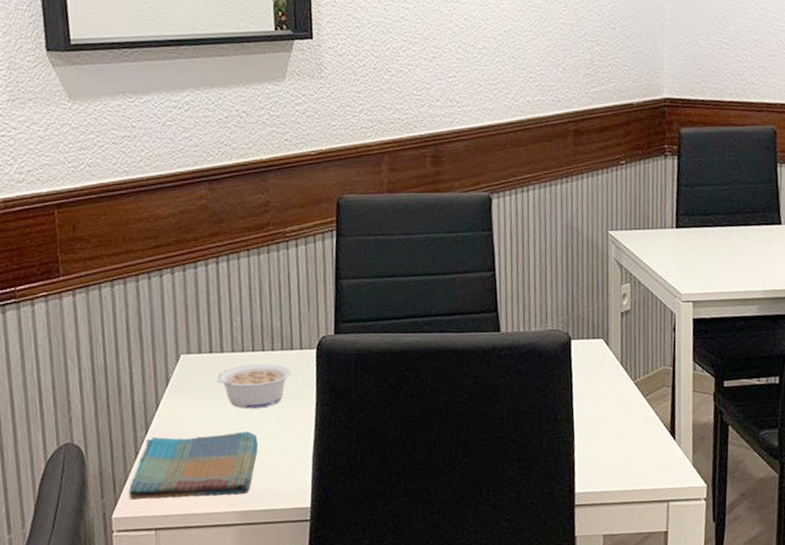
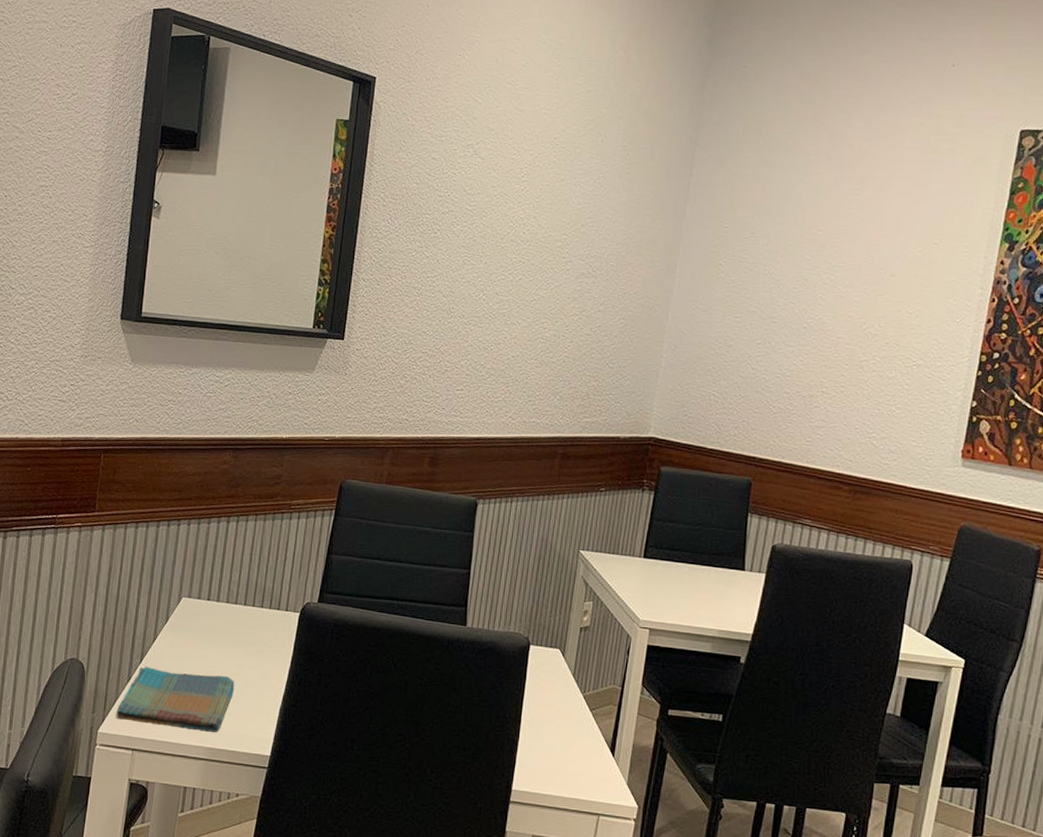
legume: present [216,364,291,409] -> none [208,616,274,658]

